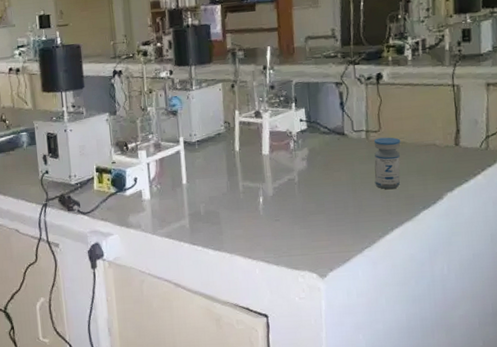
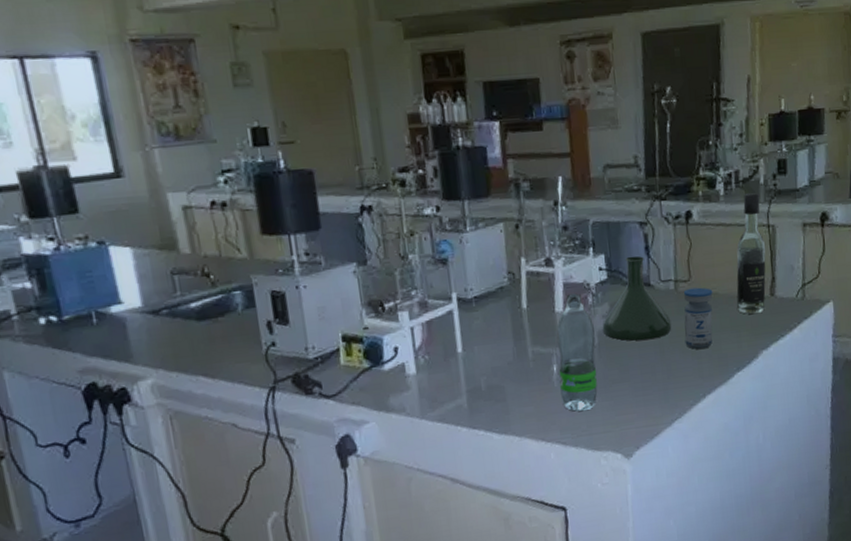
bottle: none [263,139,297,236] -> present [556,293,598,412]
flask: none [302,110,363,180] -> present [602,255,672,341]
bottle: none [422,57,451,162] -> present [736,192,766,315]

